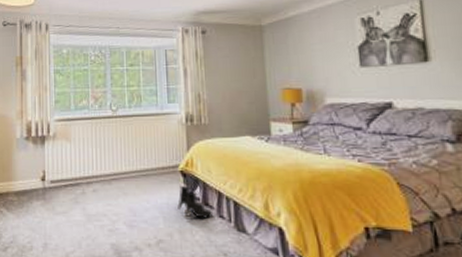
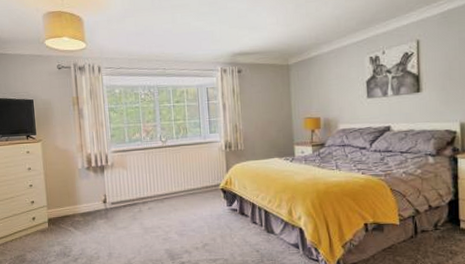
boots: present [177,185,214,219] -> none [219,200,248,225]

